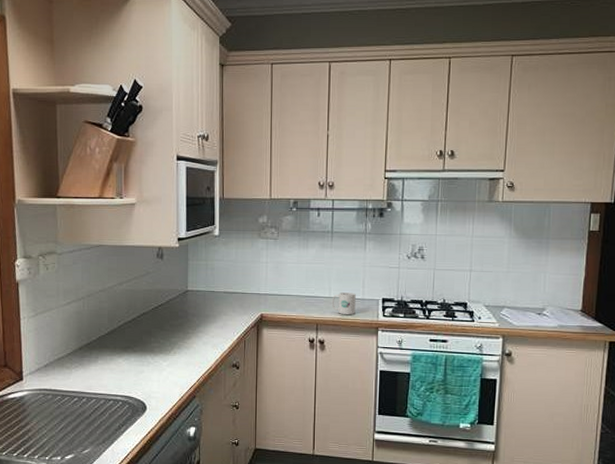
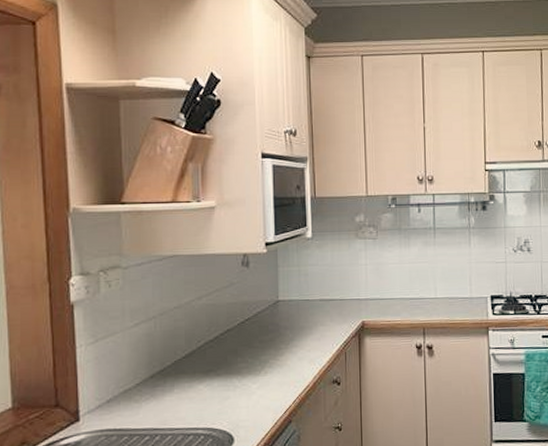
mug: present [331,292,356,314] -> none [438,291,464,316]

